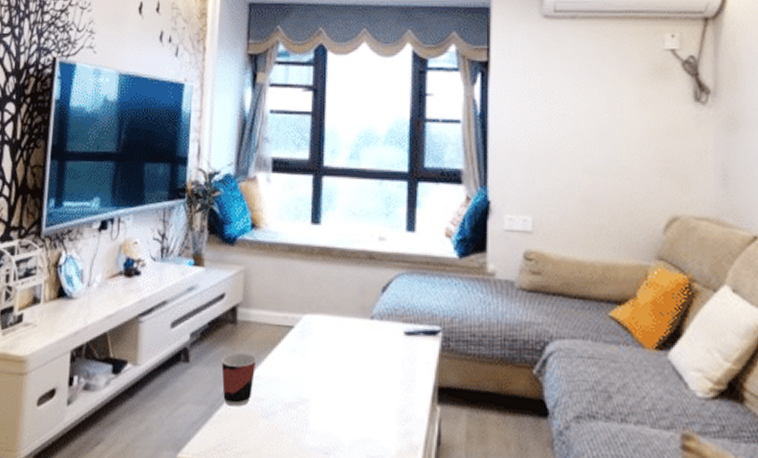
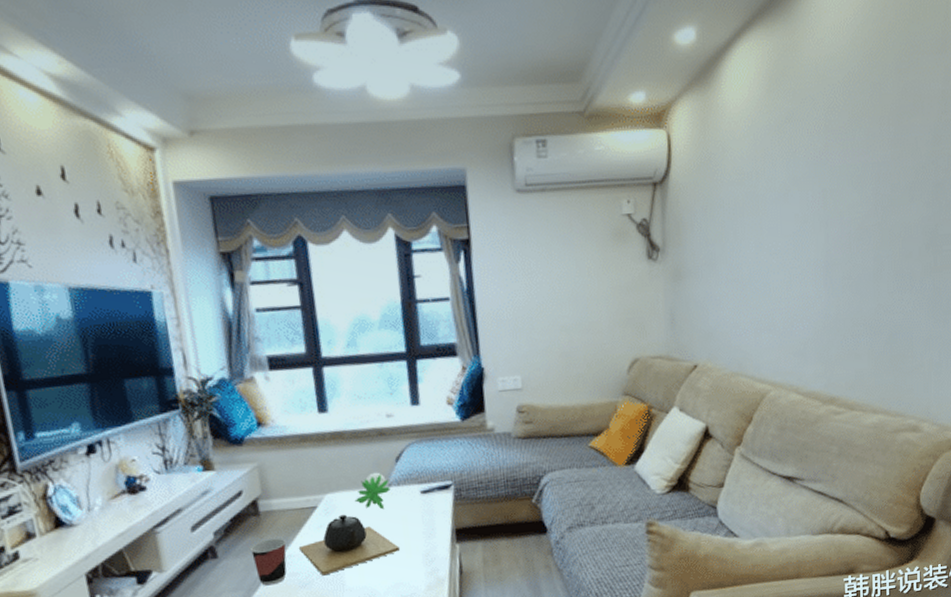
teapot: none [269,341,373,409] -> present [299,514,400,576]
flower: none [333,299,372,345] -> present [354,472,391,510]

